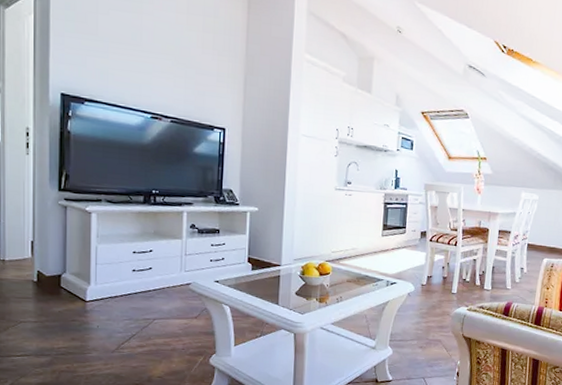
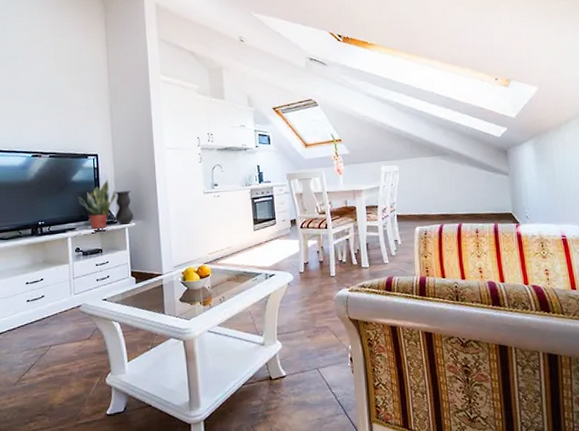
potted plant: none [198,157,241,208] -> present [78,179,116,229]
vase: none [236,172,258,209] -> present [114,190,134,225]

